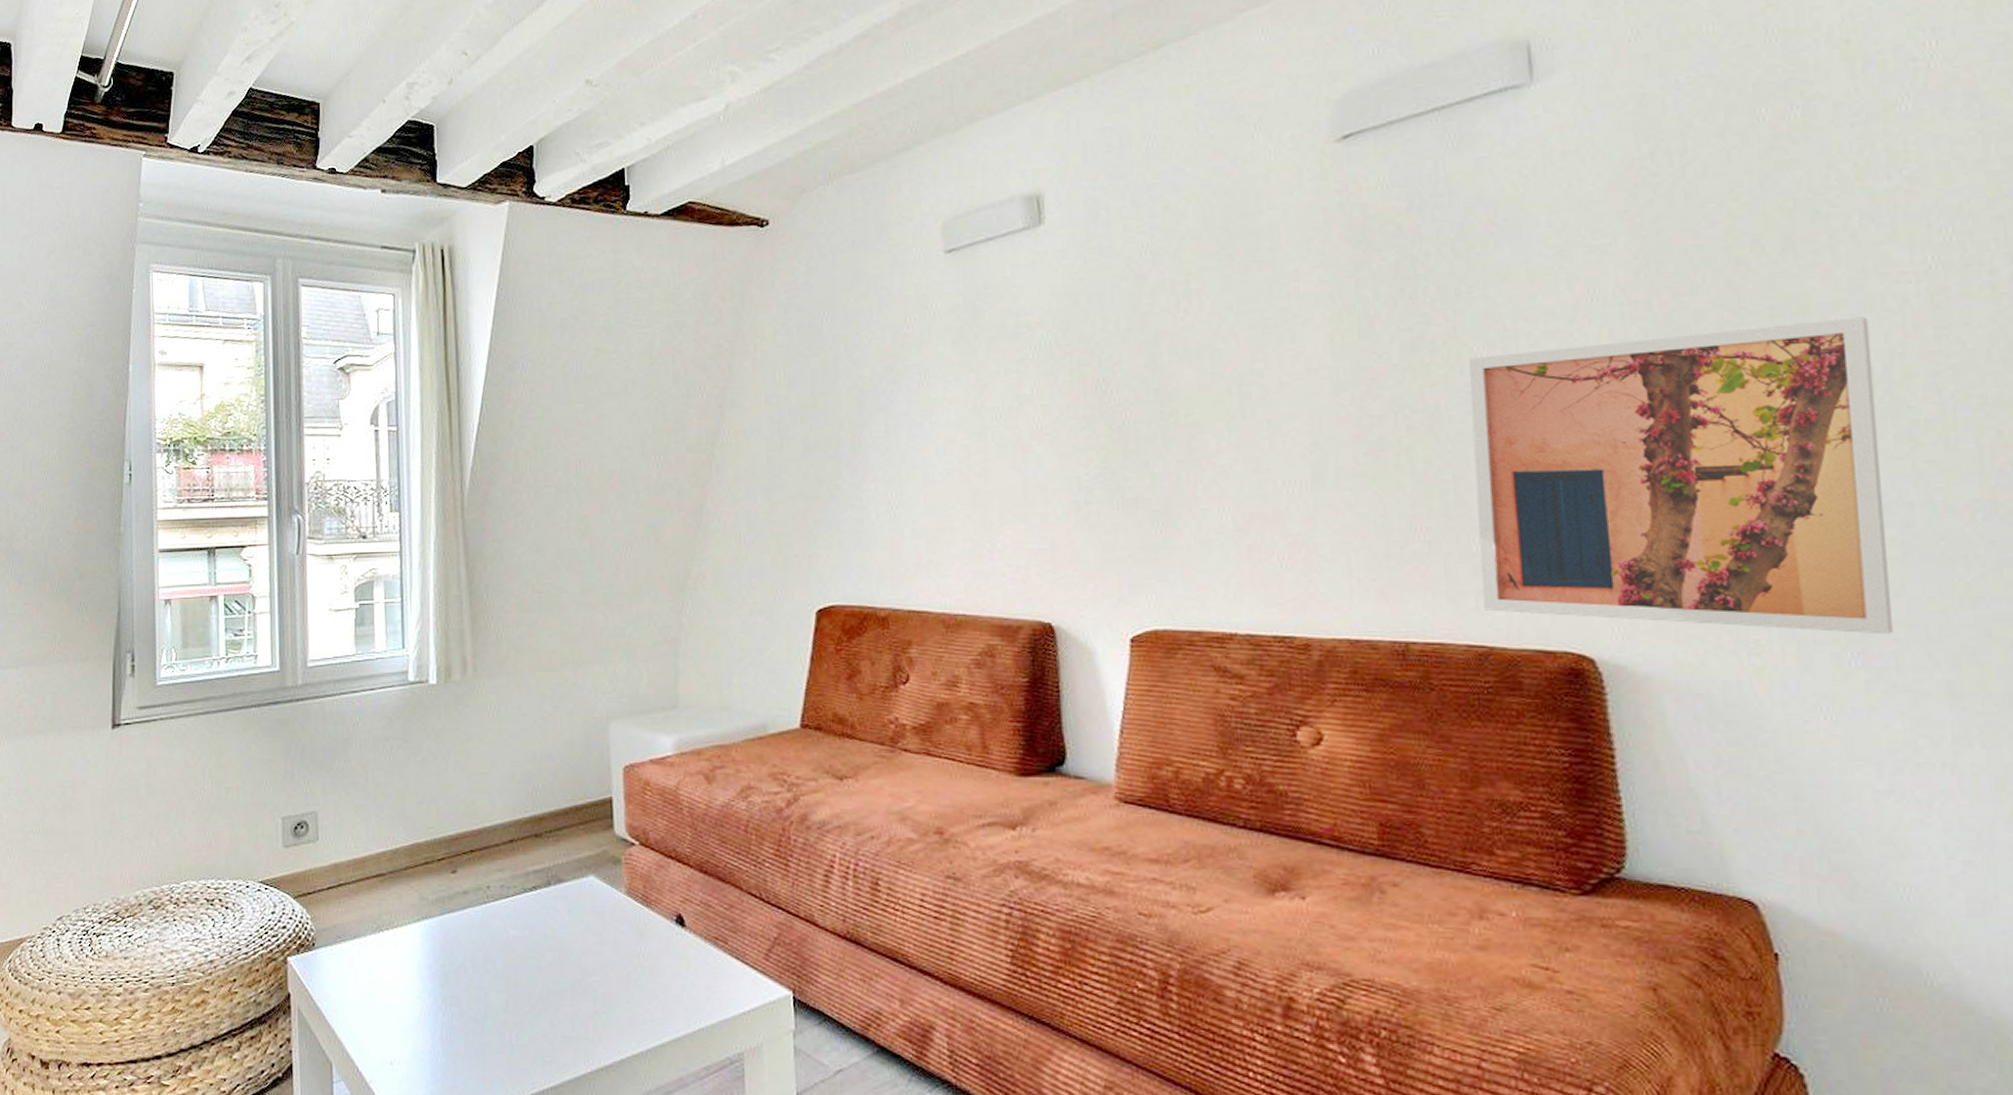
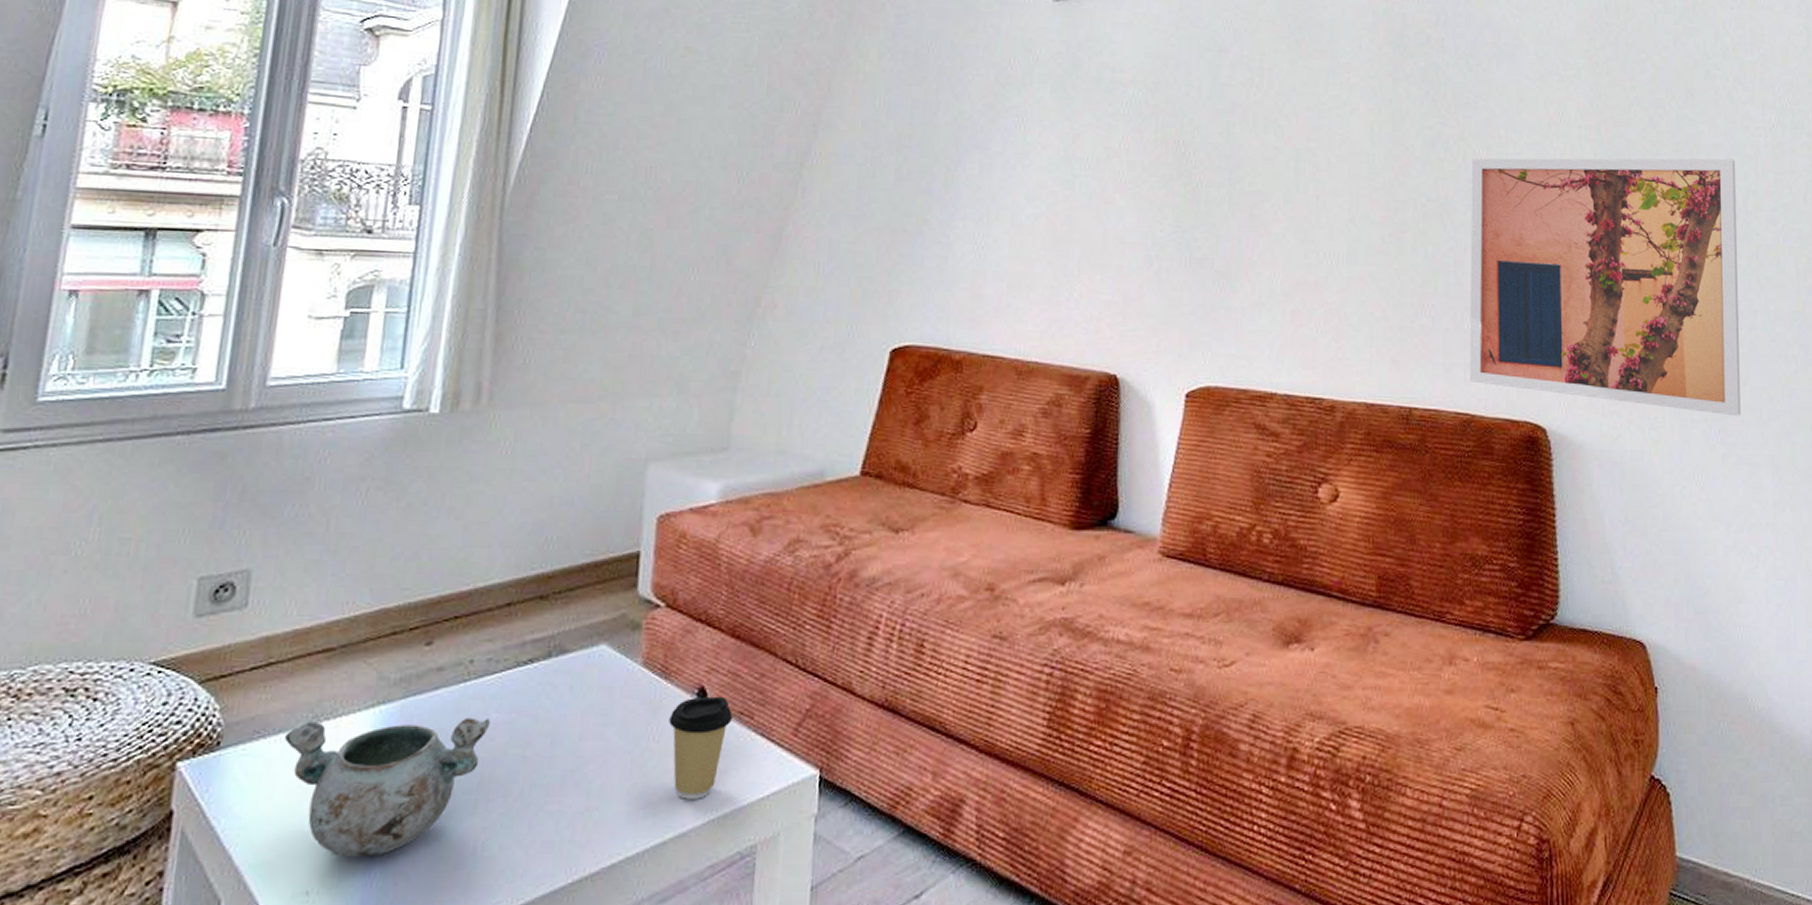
decorative bowl: none [359,930,509,1039] -> present [285,717,491,858]
coffee cup: none [654,922,709,1010] -> present [669,696,733,799]

